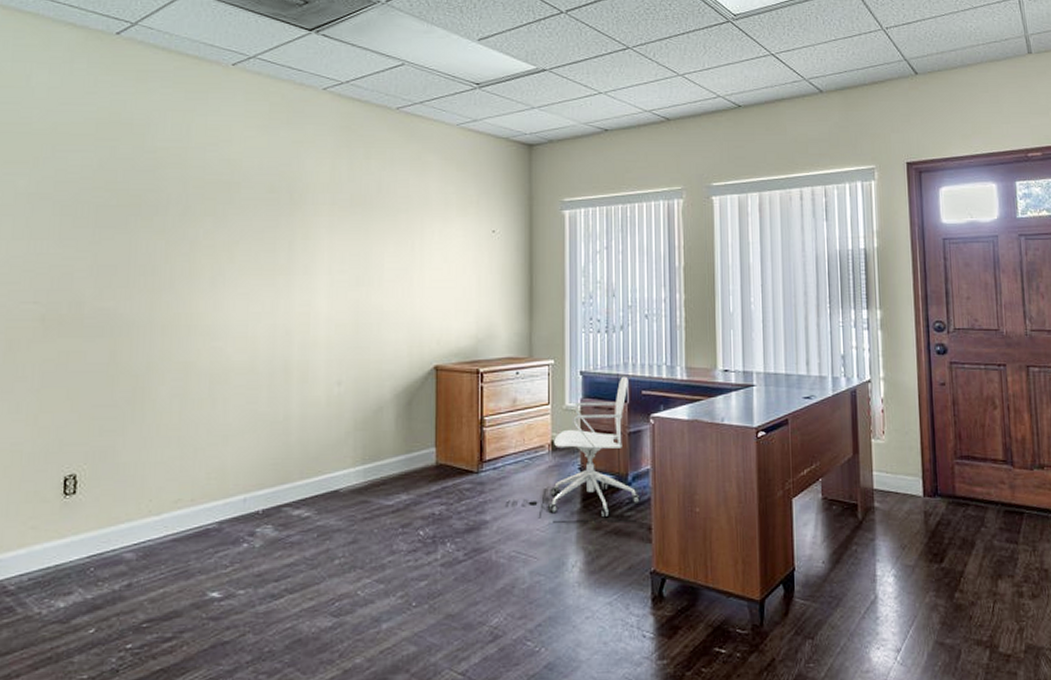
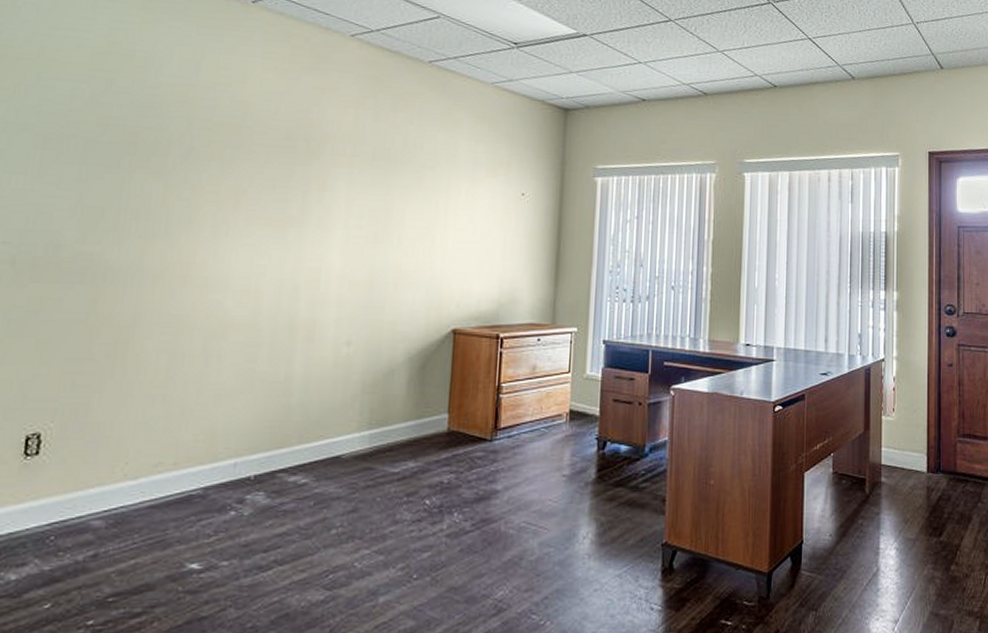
office chair: present [505,373,640,523] -> none [518,344,656,494]

